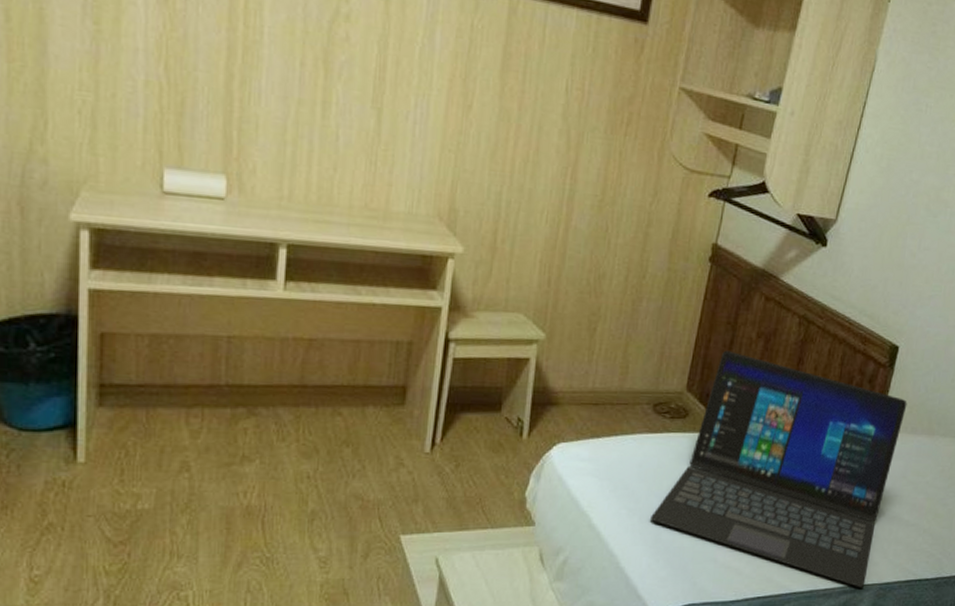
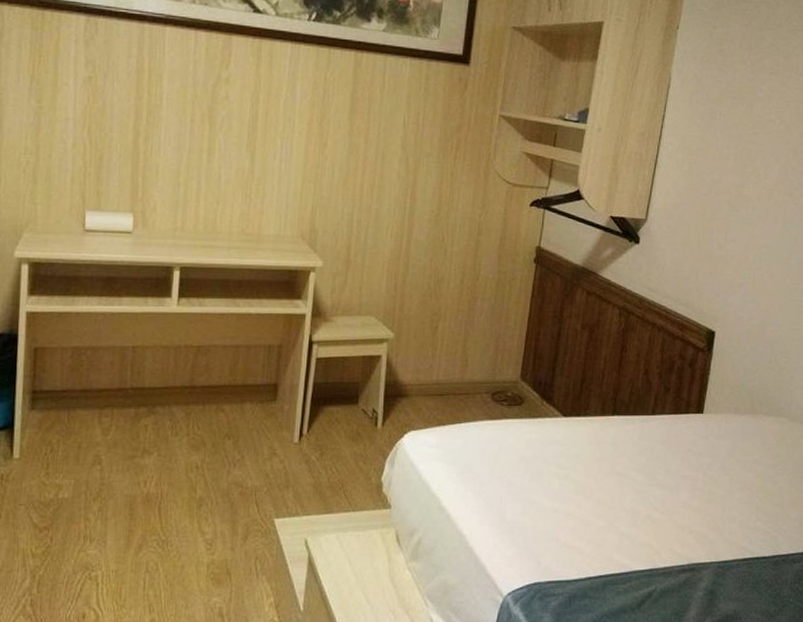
laptop: present [651,350,907,587] -> none [495,341,728,565]

